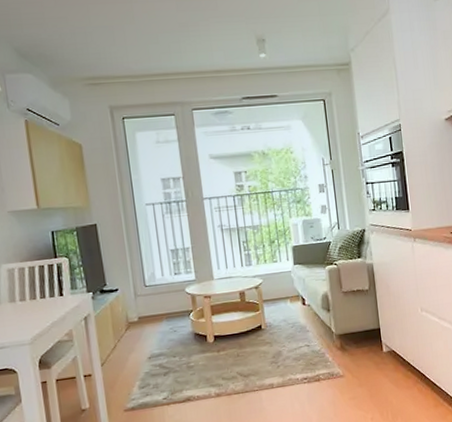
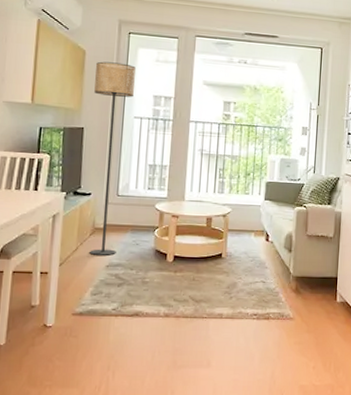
floor lamp: none [95,151,156,350] -> present [90,61,136,256]

